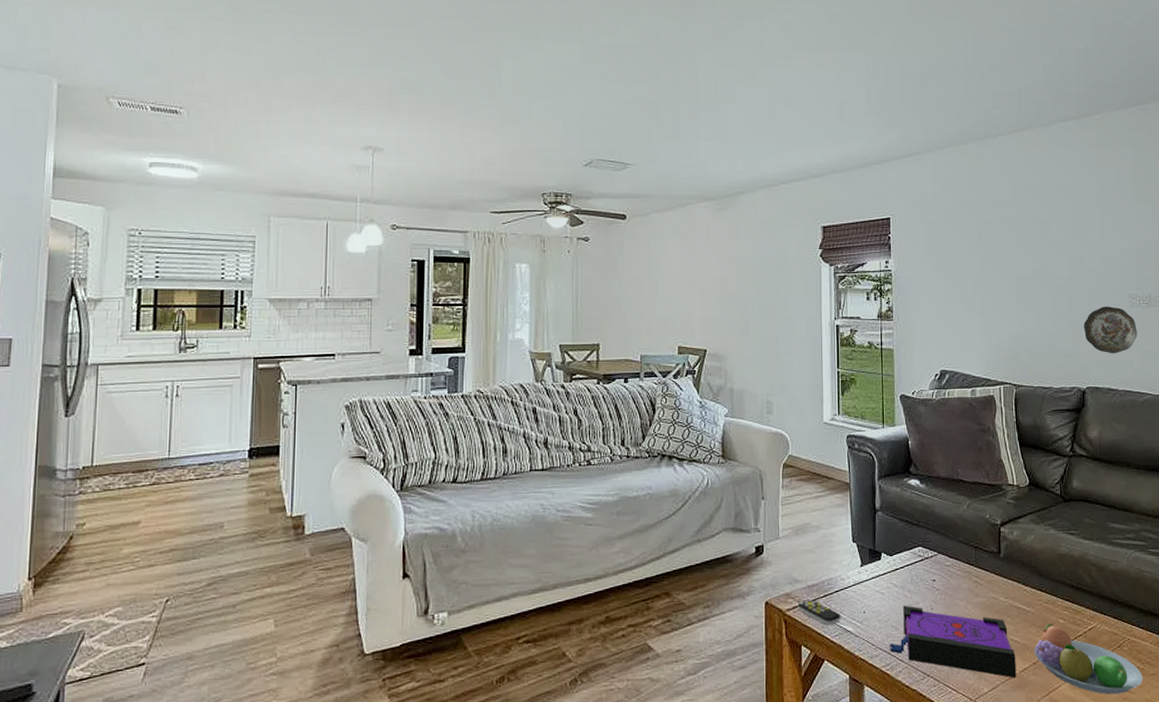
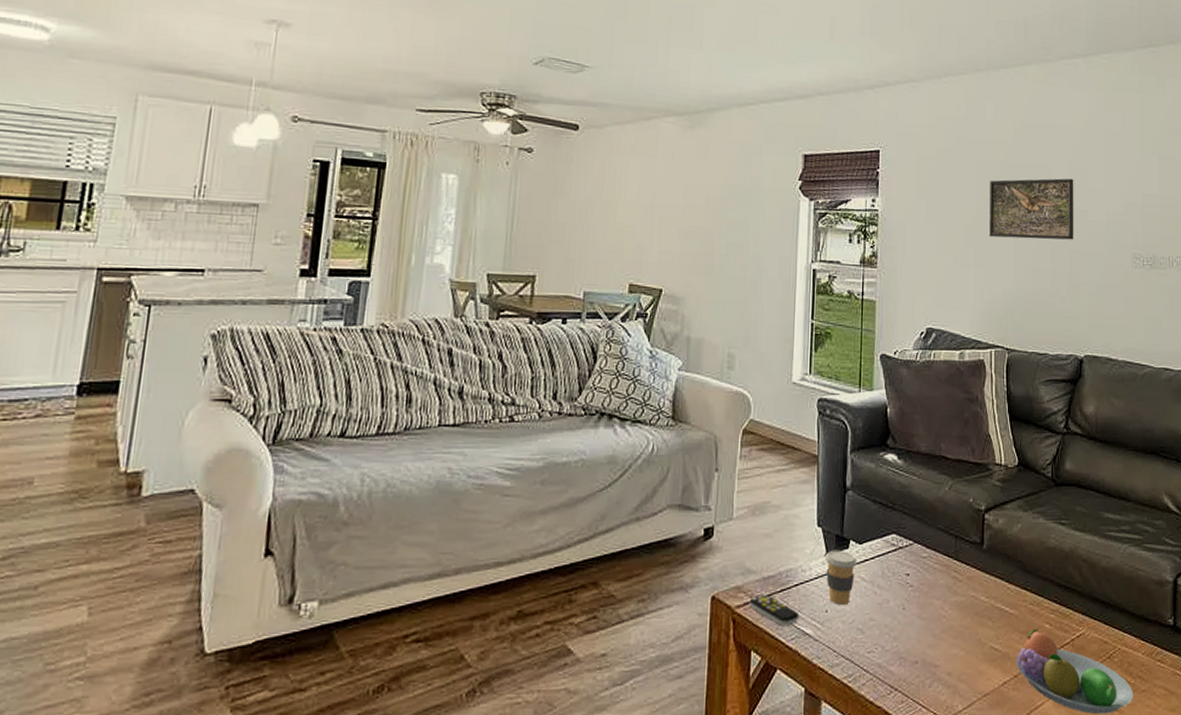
coffee cup: none [861,561,889,608] -> present [825,549,858,606]
board game: present [890,605,1017,678] -> none [854,603,995,694]
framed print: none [992,230,1073,287] -> present [988,178,1074,240]
decorative plate: present [1084,306,1137,354] -> none [1084,265,1140,320]

